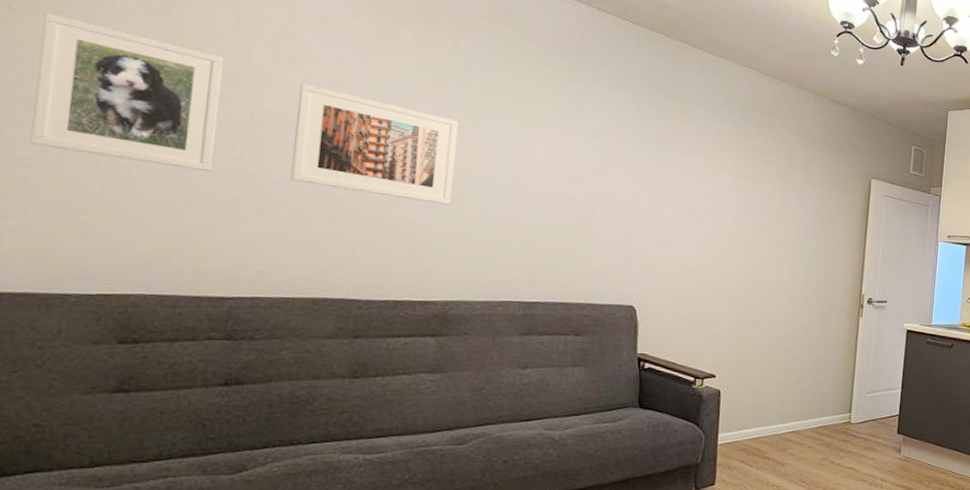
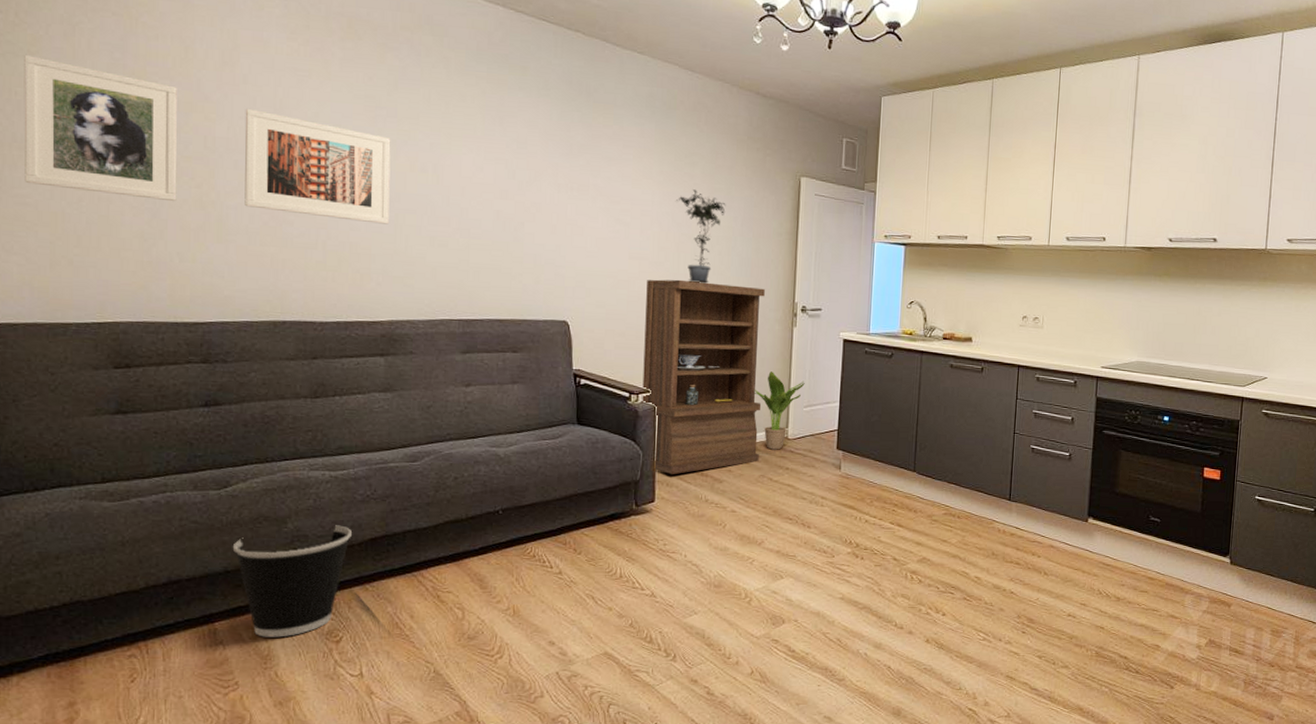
bookshelf: none [706,268,833,458] -> present [642,279,765,475]
potted plant: none [749,185,799,274] -> present [675,189,726,284]
potted plant: none [820,359,869,434] -> present [755,371,805,450]

